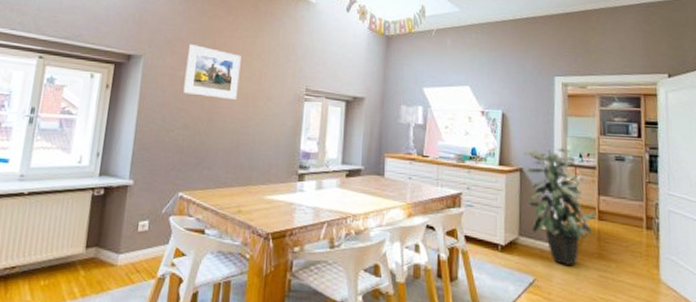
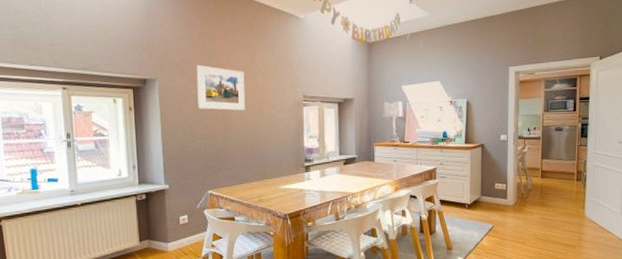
indoor plant: present [523,148,597,265] -> none [484,125,540,214]

